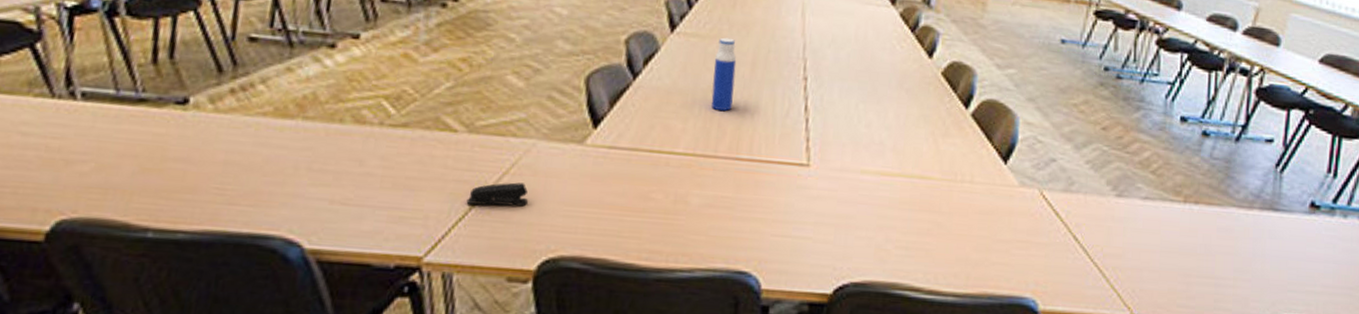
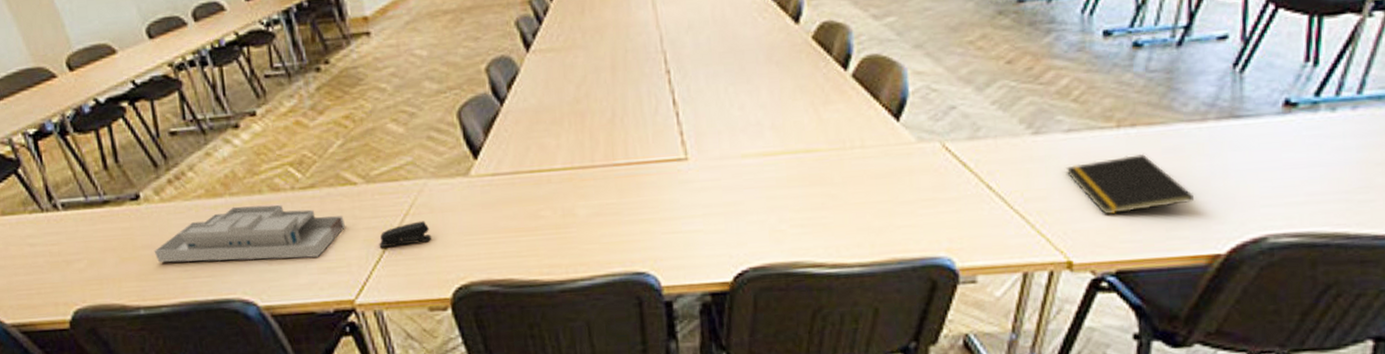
desk organizer: none [187,132,434,203] -> present [154,204,346,263]
water bottle: present [711,37,737,111] -> none [573,45,600,121]
notepad: none [1140,228,1239,280] -> present [1065,153,1195,214]

